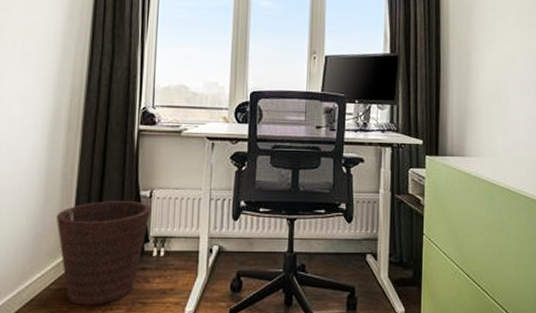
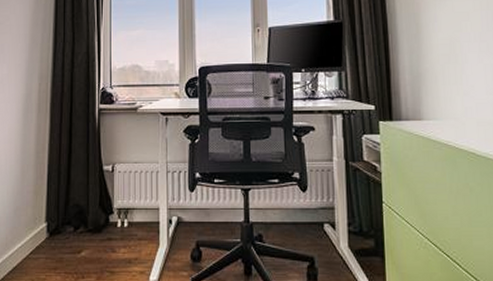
basket: present [55,201,152,305] -> none [31,176,114,274]

